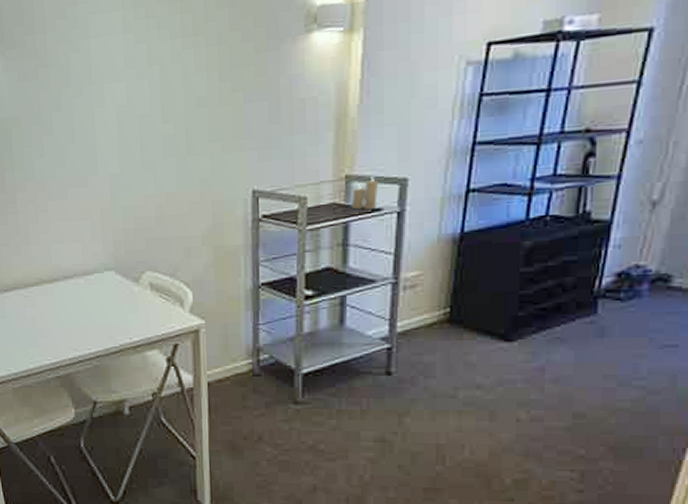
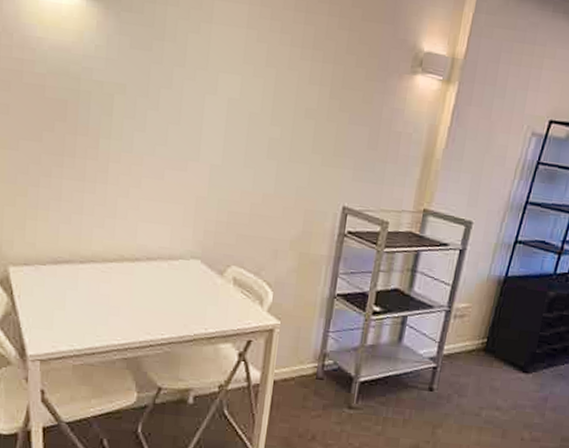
candle: present [352,177,379,210] -> none [424,215,450,243]

